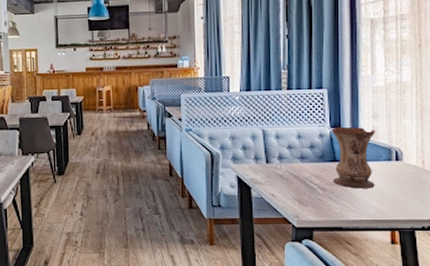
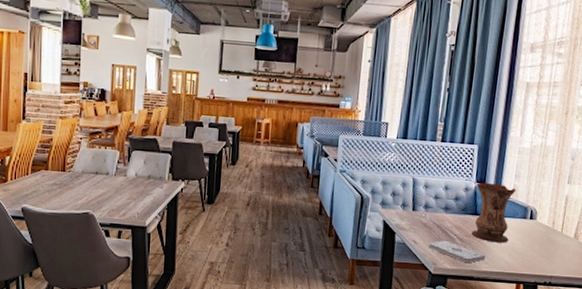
notepad: none [288,191,352,213] -> present [428,240,485,264]

